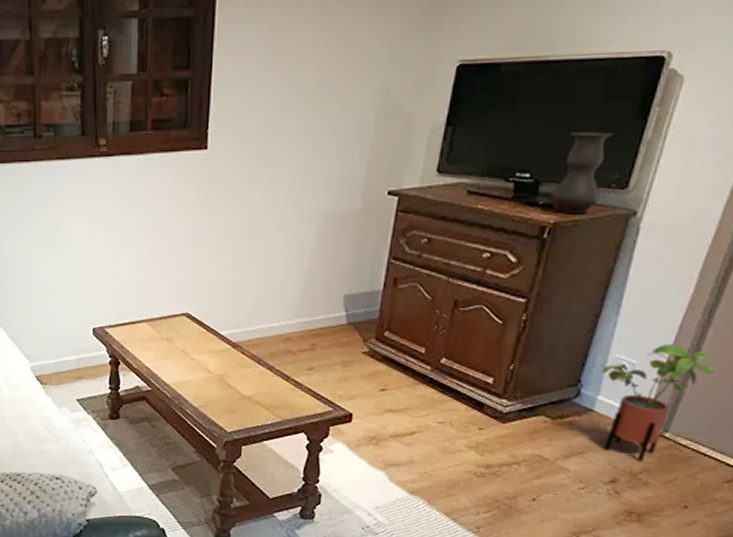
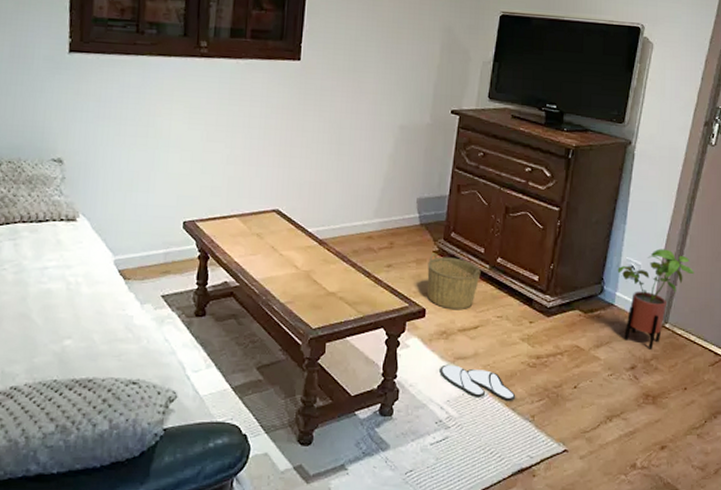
basket: none [354,355,420,415] -> present [427,254,481,310]
slippers: none [368,471,458,511] -> present [440,364,516,401]
vase: present [550,131,614,215] -> none [572,76,612,141]

